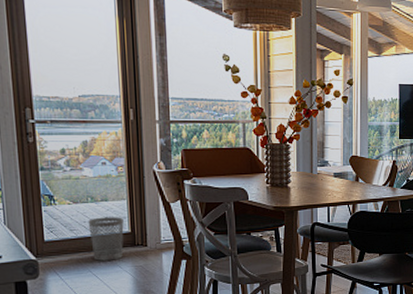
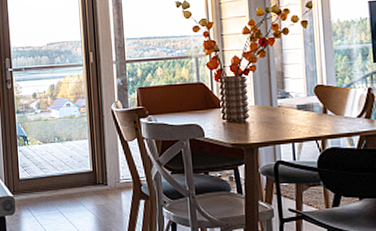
wastebasket: present [88,217,124,261] -> none [55,156,86,199]

